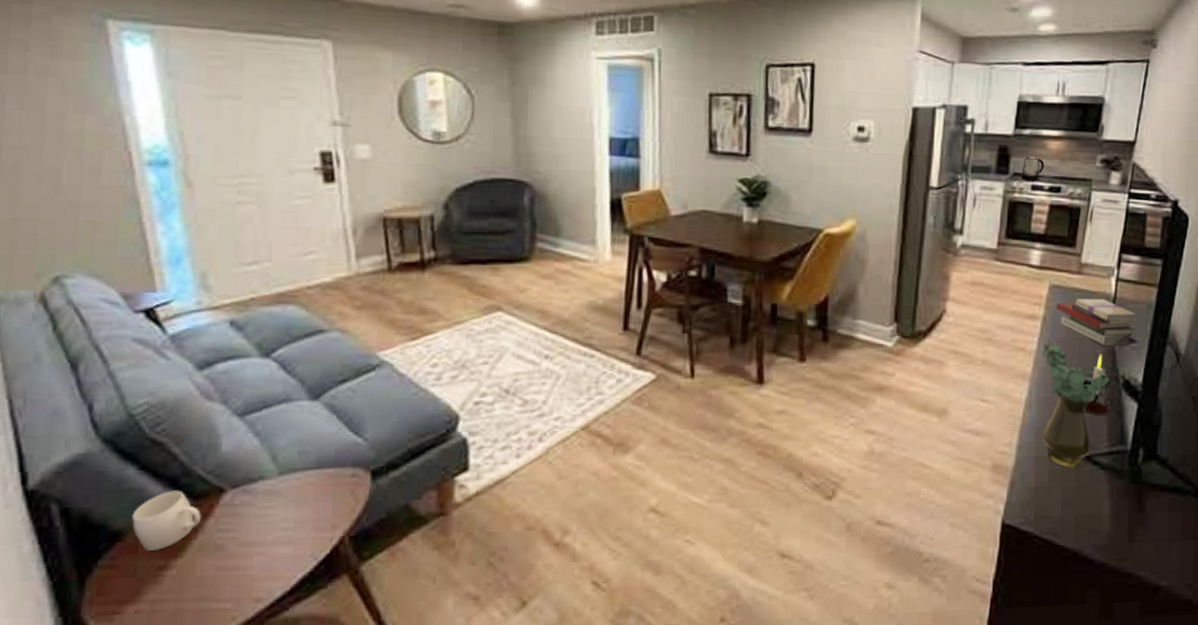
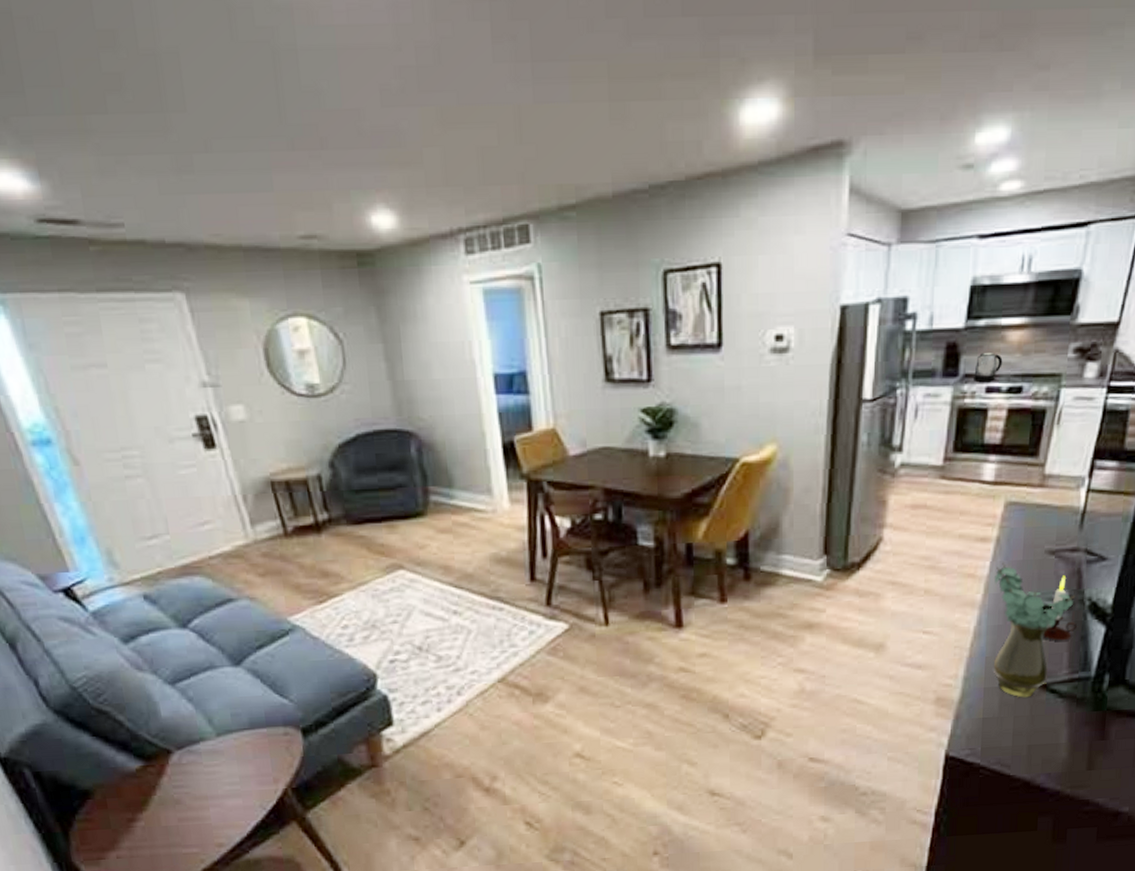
mug: present [132,490,201,551] -> none [95,753,156,806]
books: present [1056,299,1137,347] -> none [1012,514,1110,567]

